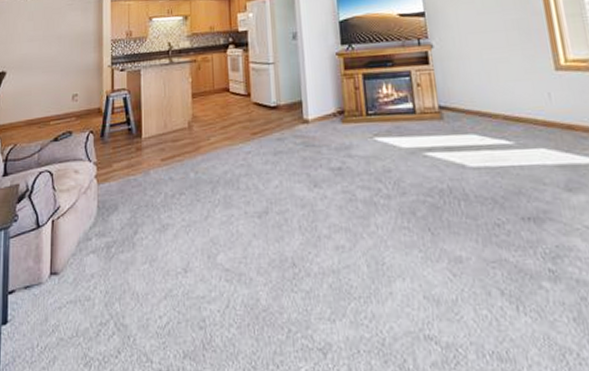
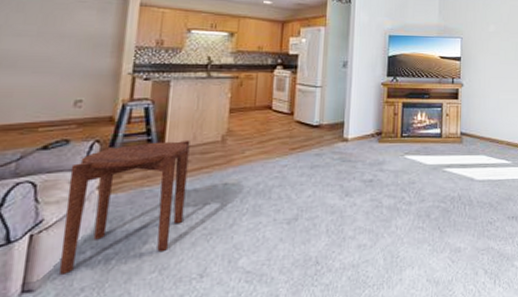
side table: none [74,127,164,260] -> present [58,140,190,275]

